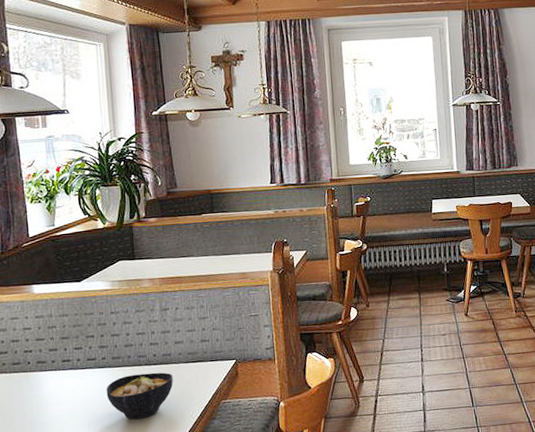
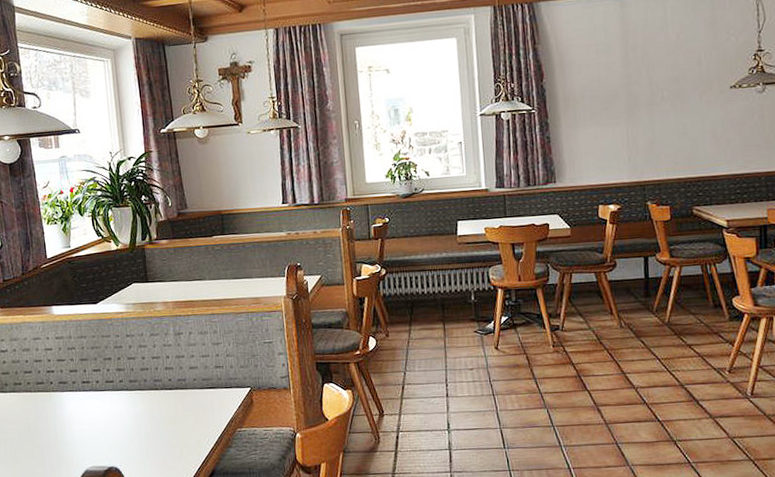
bowl: present [106,372,173,420] -> none [124,397,189,444]

